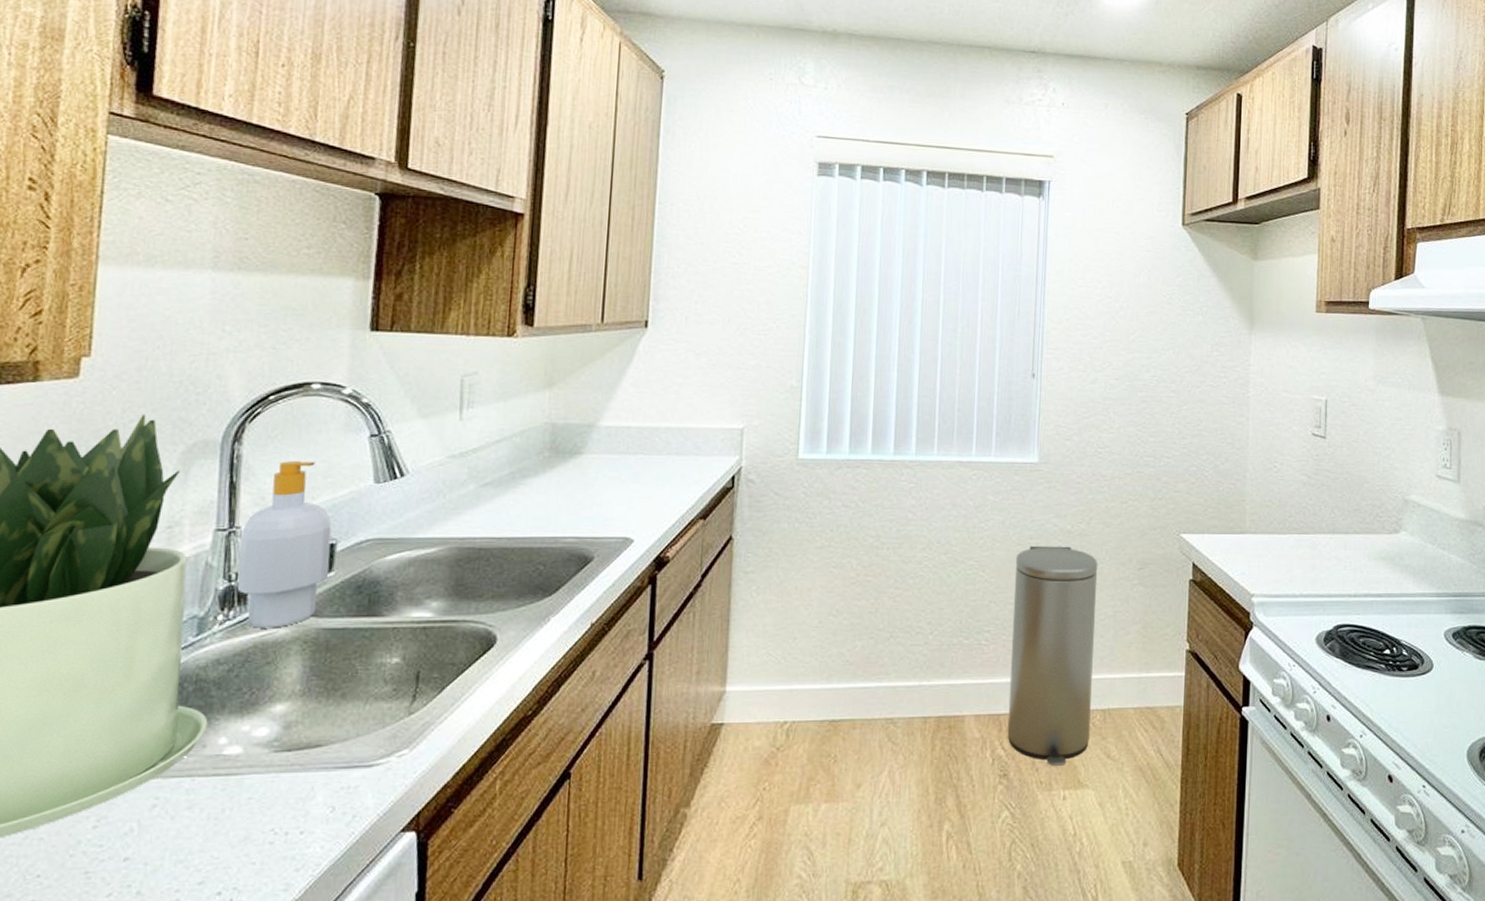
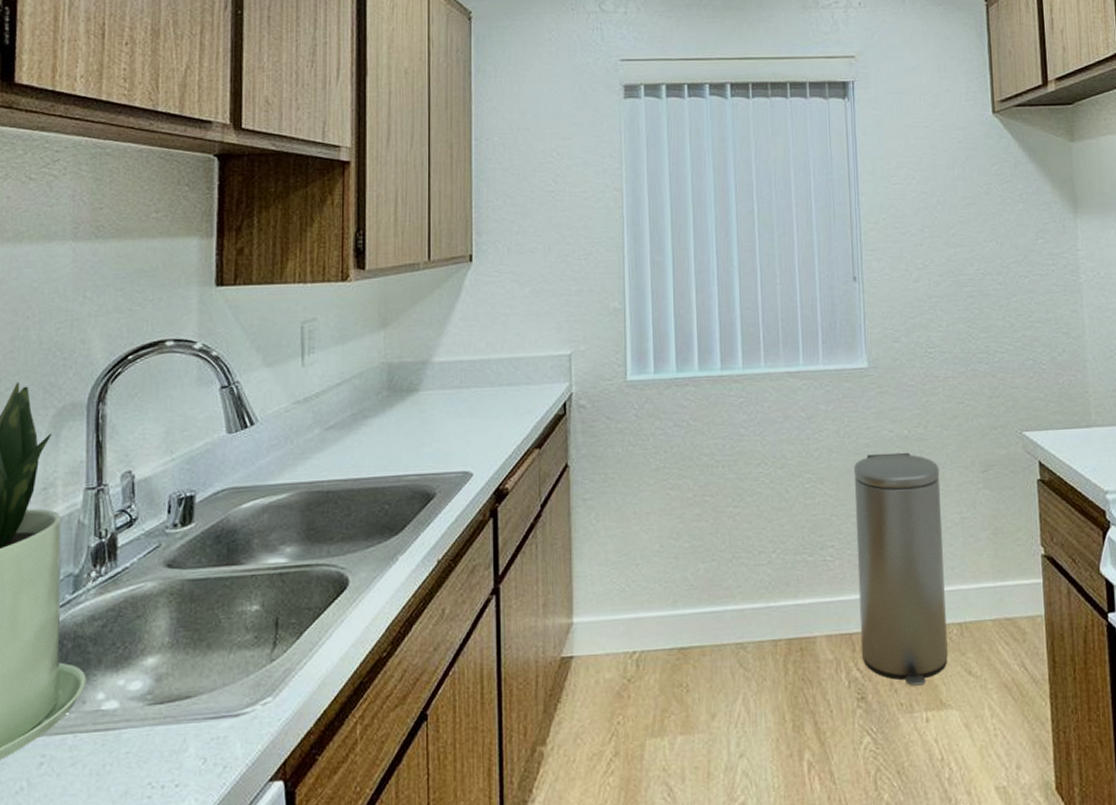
soap bottle: present [236,460,332,628] -> none [107,416,190,583]

